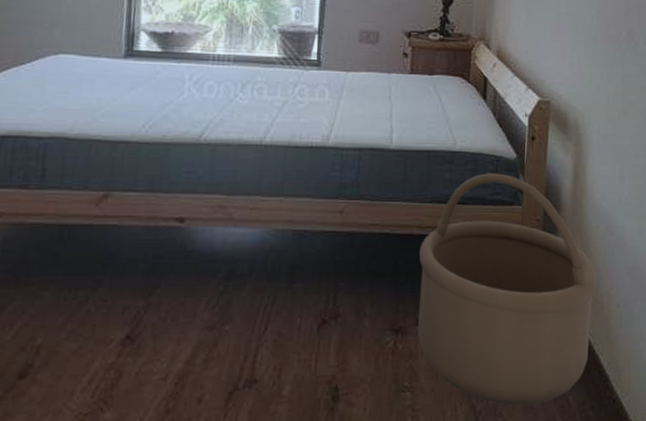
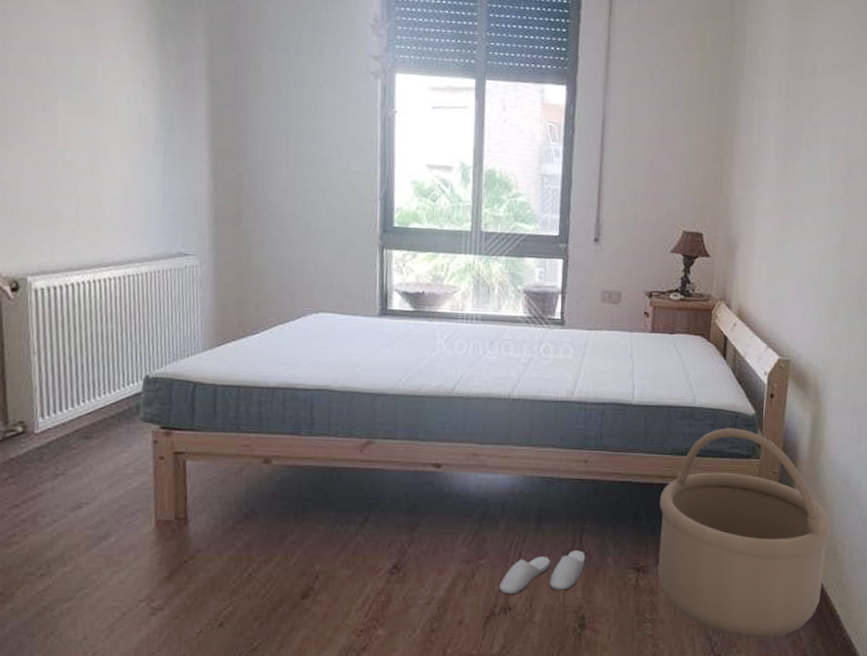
slippers: none [244,311,340,365] -> present [498,550,586,595]

